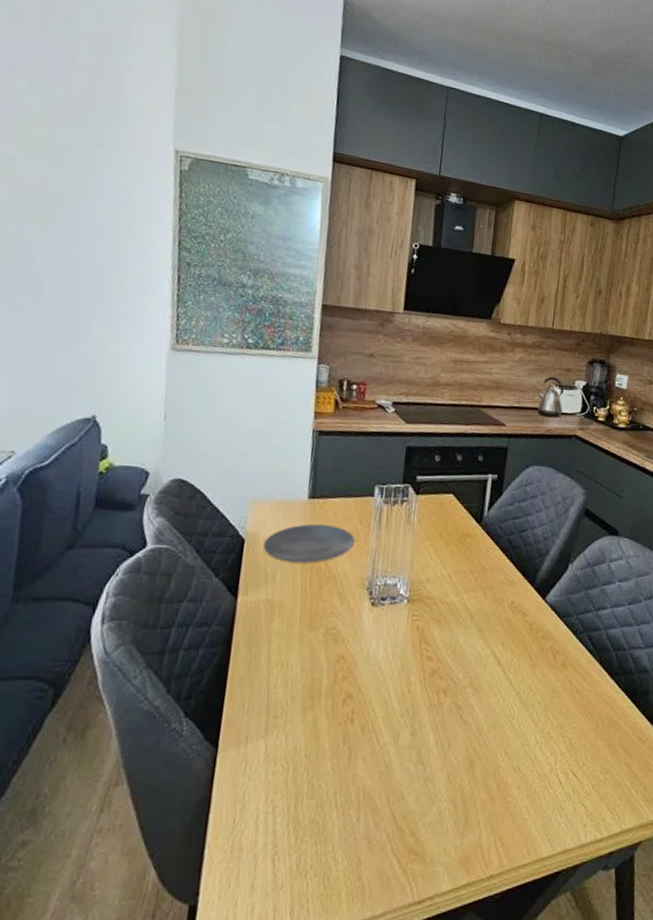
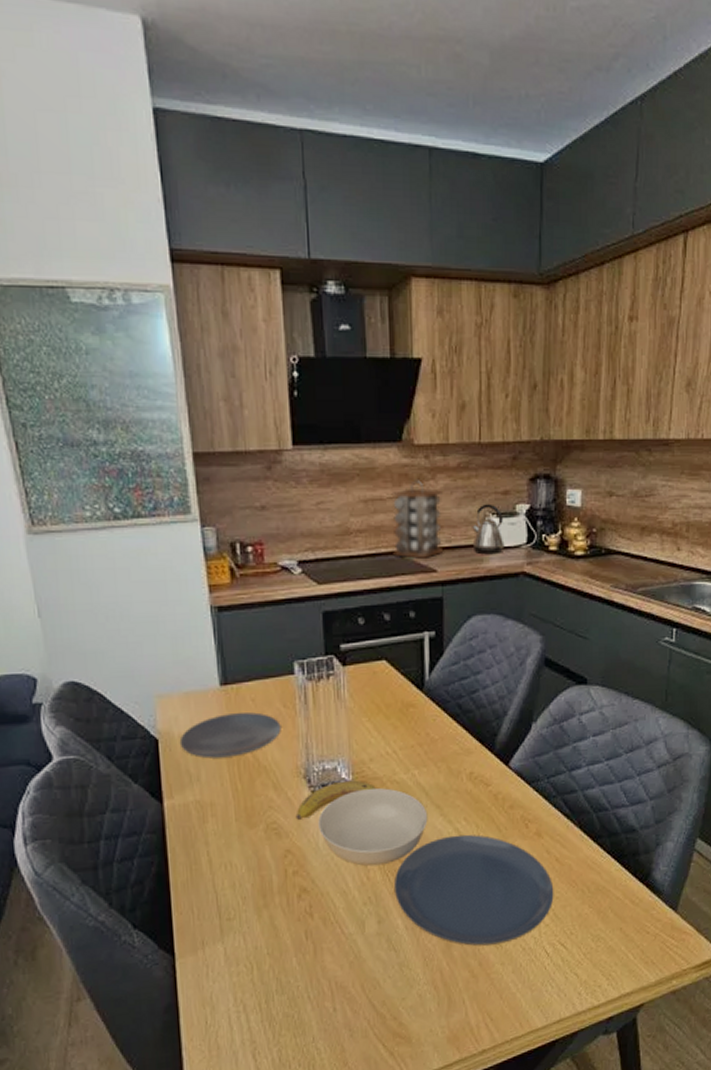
fruit: none [353,596,428,629] -> present [295,780,376,821]
bowl: none [372,605,470,680] -> present [318,787,428,867]
plate: none [431,658,572,768] -> present [394,834,554,946]
spice rack: none [472,350,518,414] -> present [391,480,444,559]

